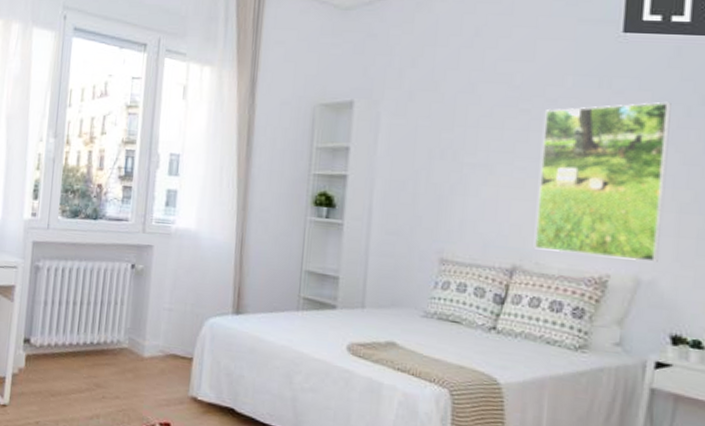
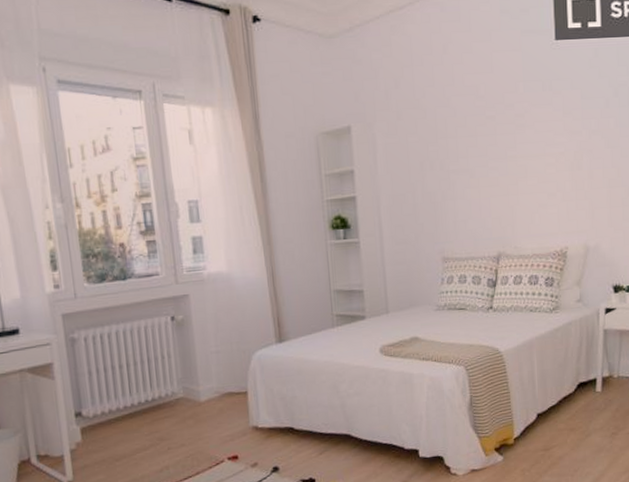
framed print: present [533,101,671,262] -> none [506,96,600,236]

